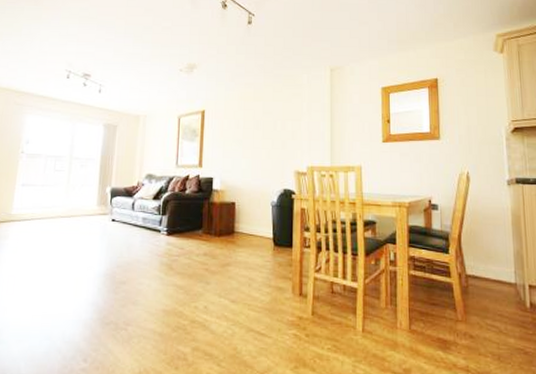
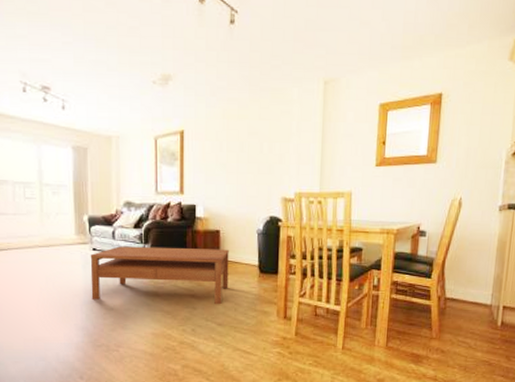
coffee table: none [105,217,244,280] -> present [90,246,229,305]

